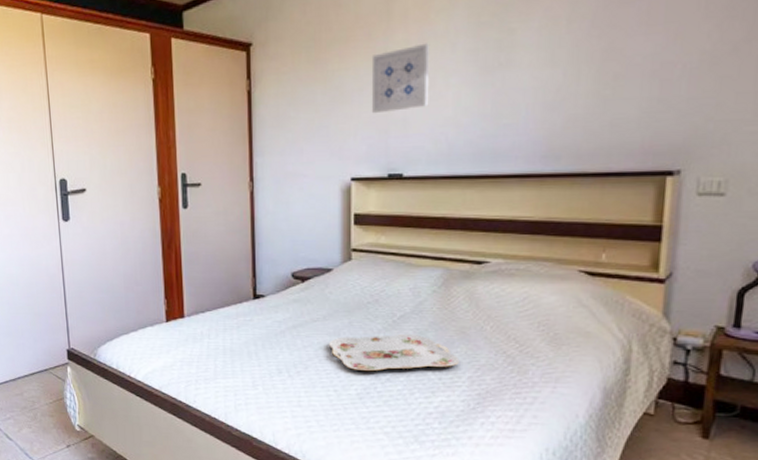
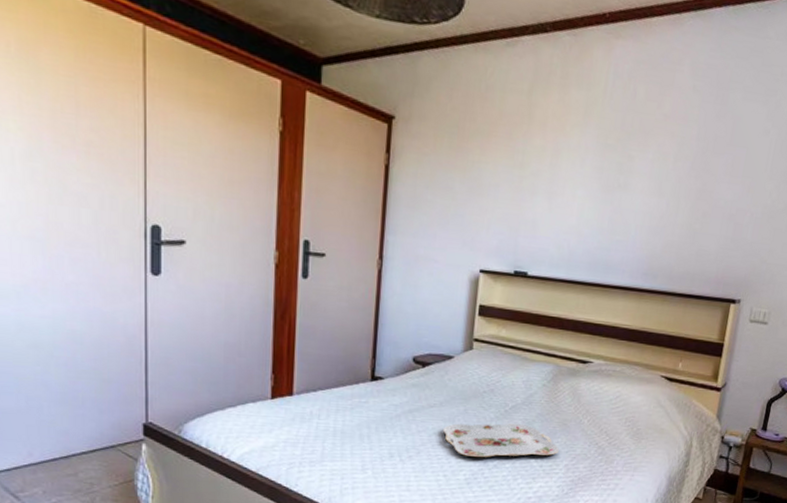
wall art: present [371,43,430,114] -> none [505,153,563,213]

